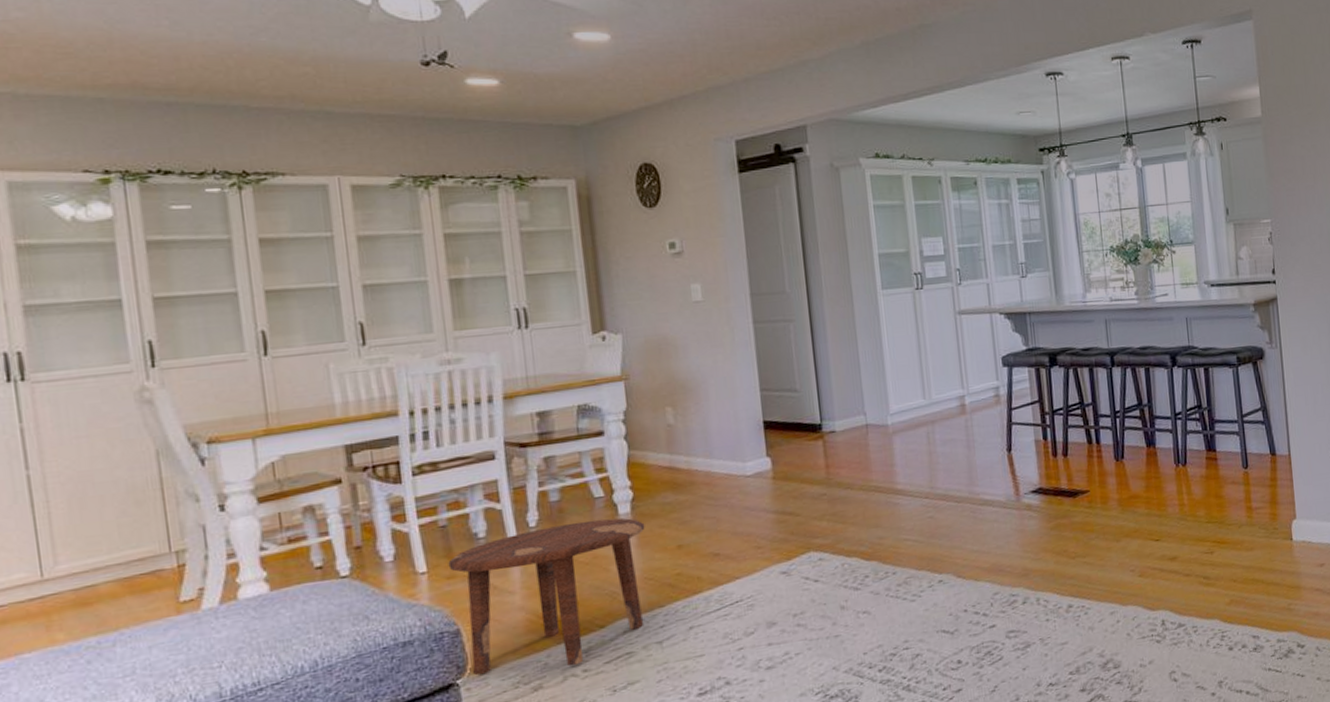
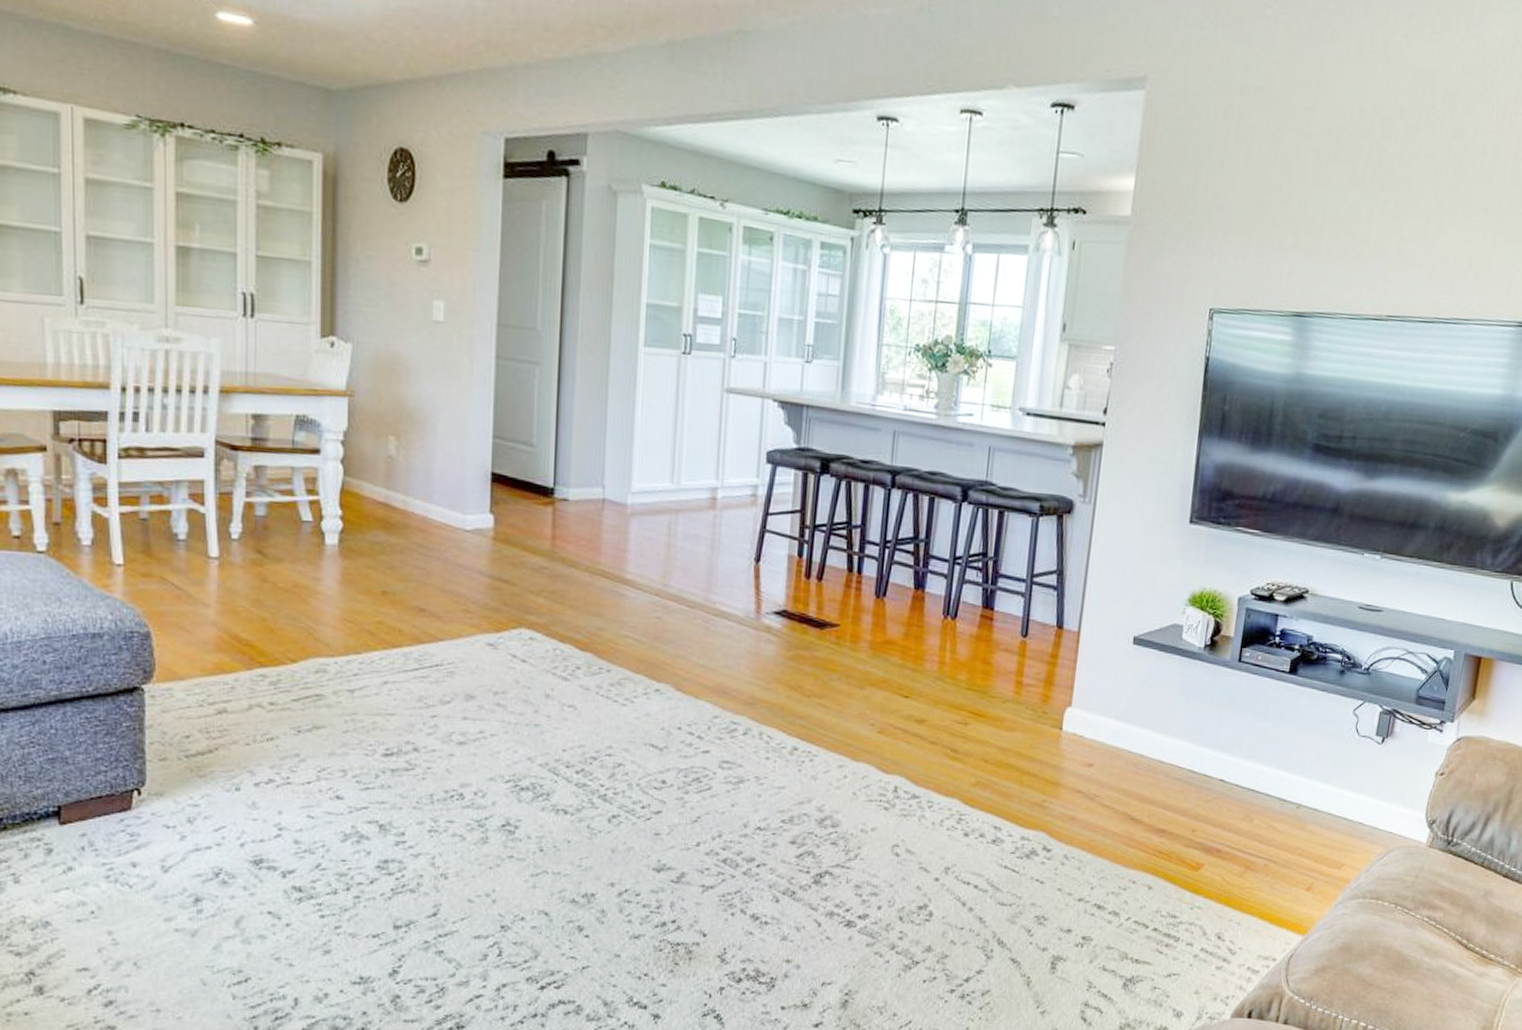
side table: present [448,518,645,675] -> none [145,542,351,696]

